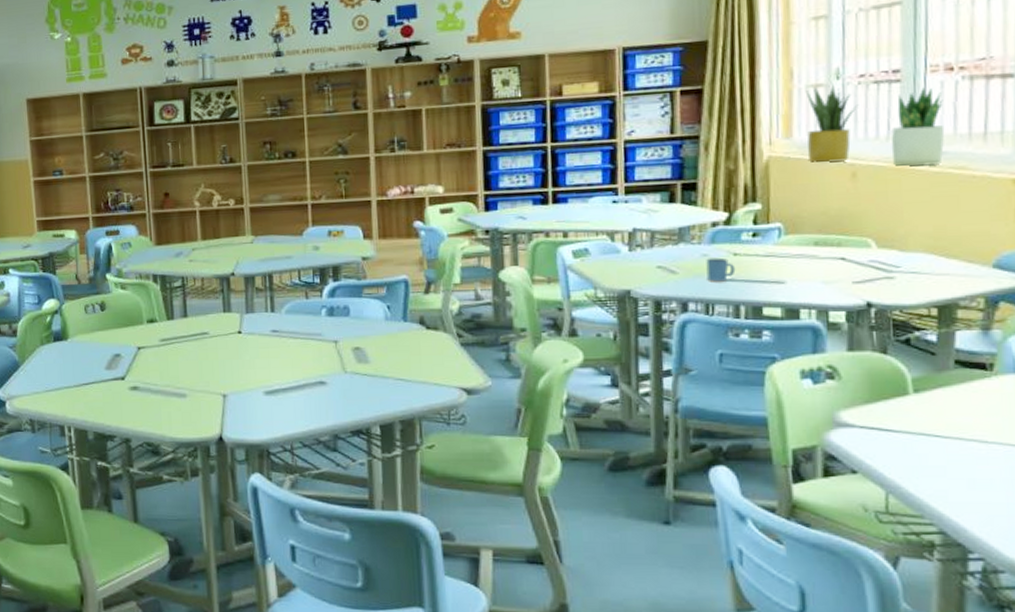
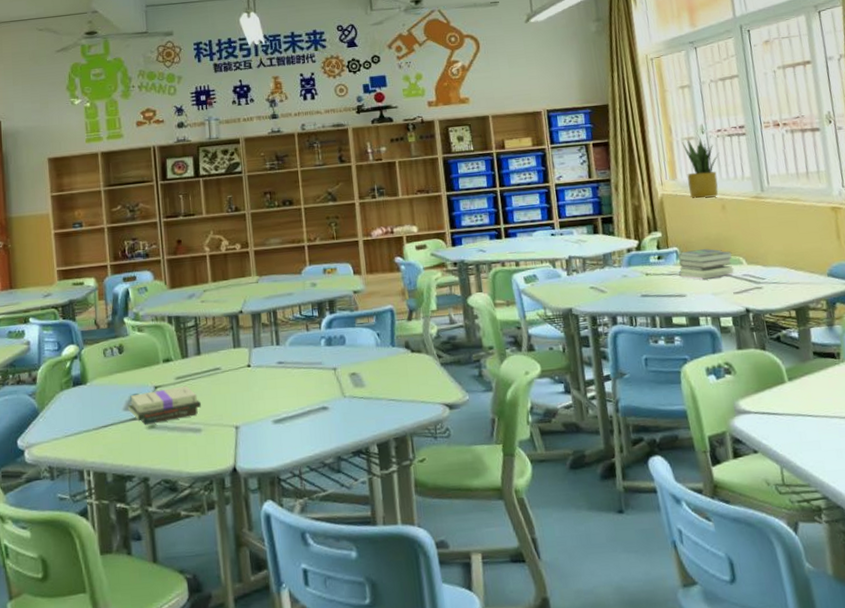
books: none [109,348,188,385] -> present [127,385,202,425]
mug: present [706,257,736,282] -> none [626,277,649,298]
books: none [779,226,858,264] -> present [677,249,735,280]
planter: present [891,87,945,167] -> none [744,139,782,200]

